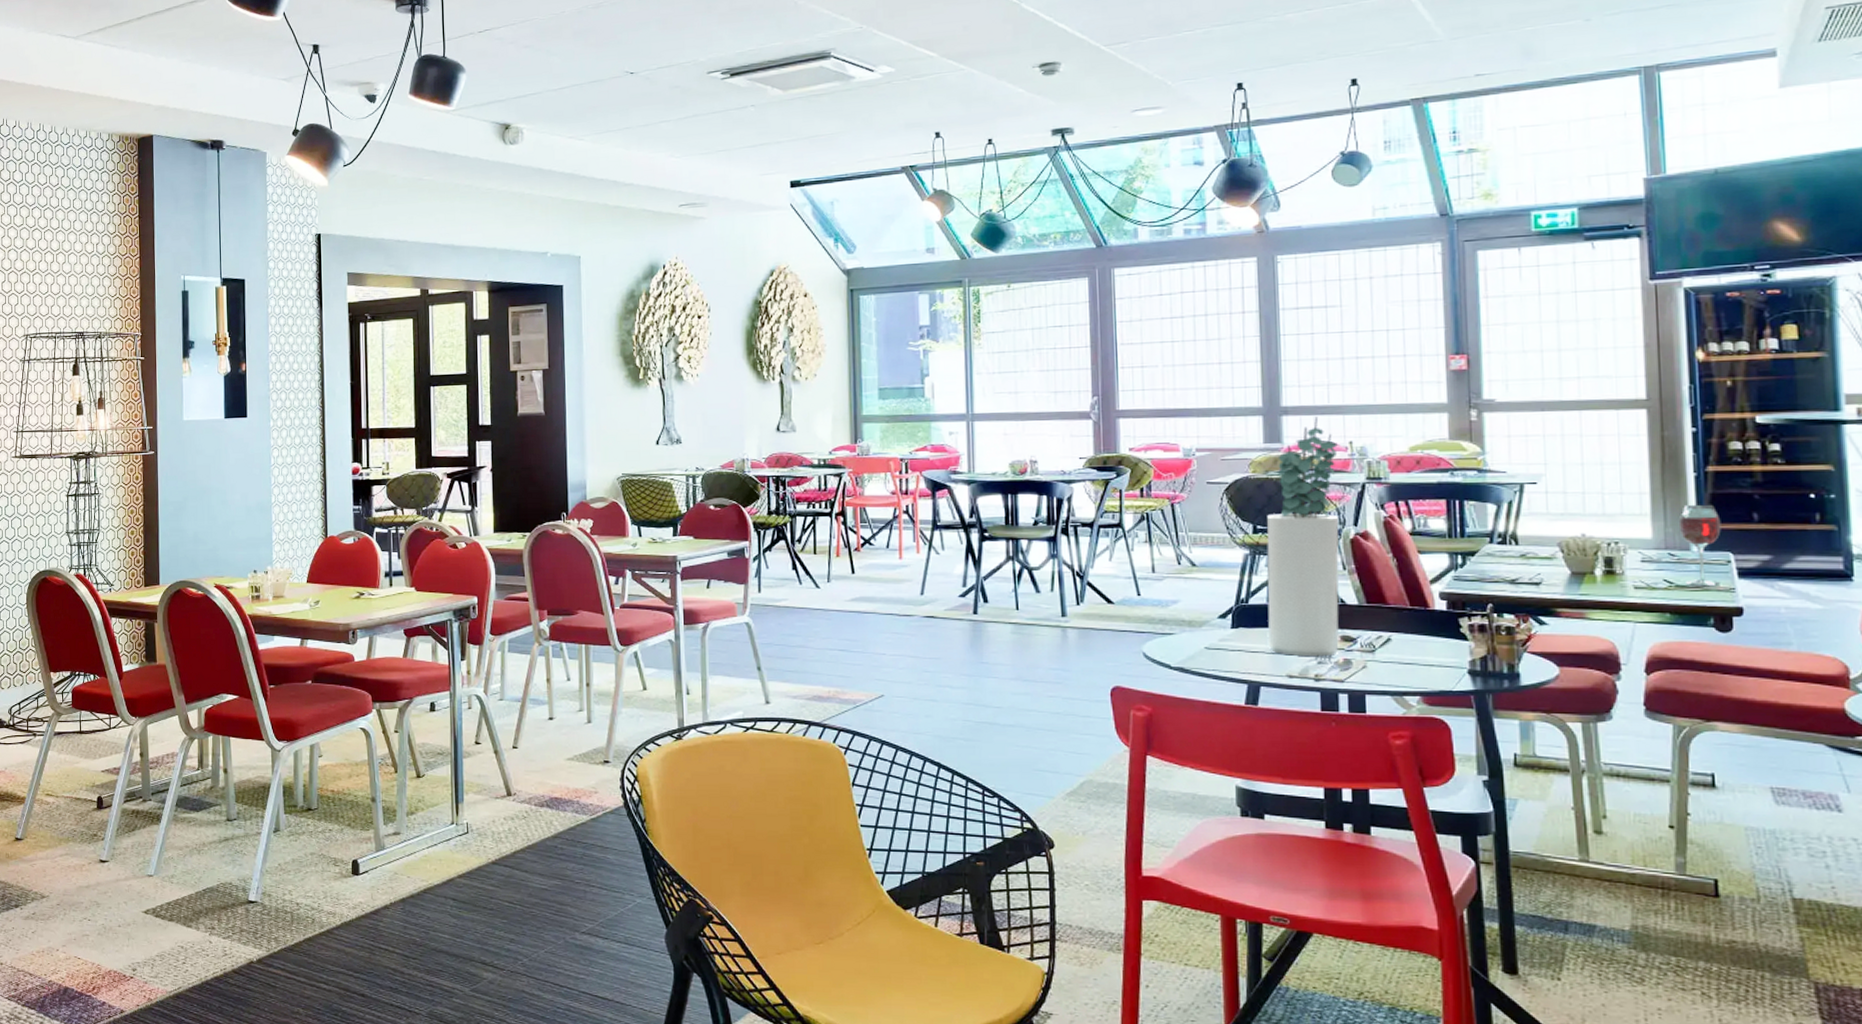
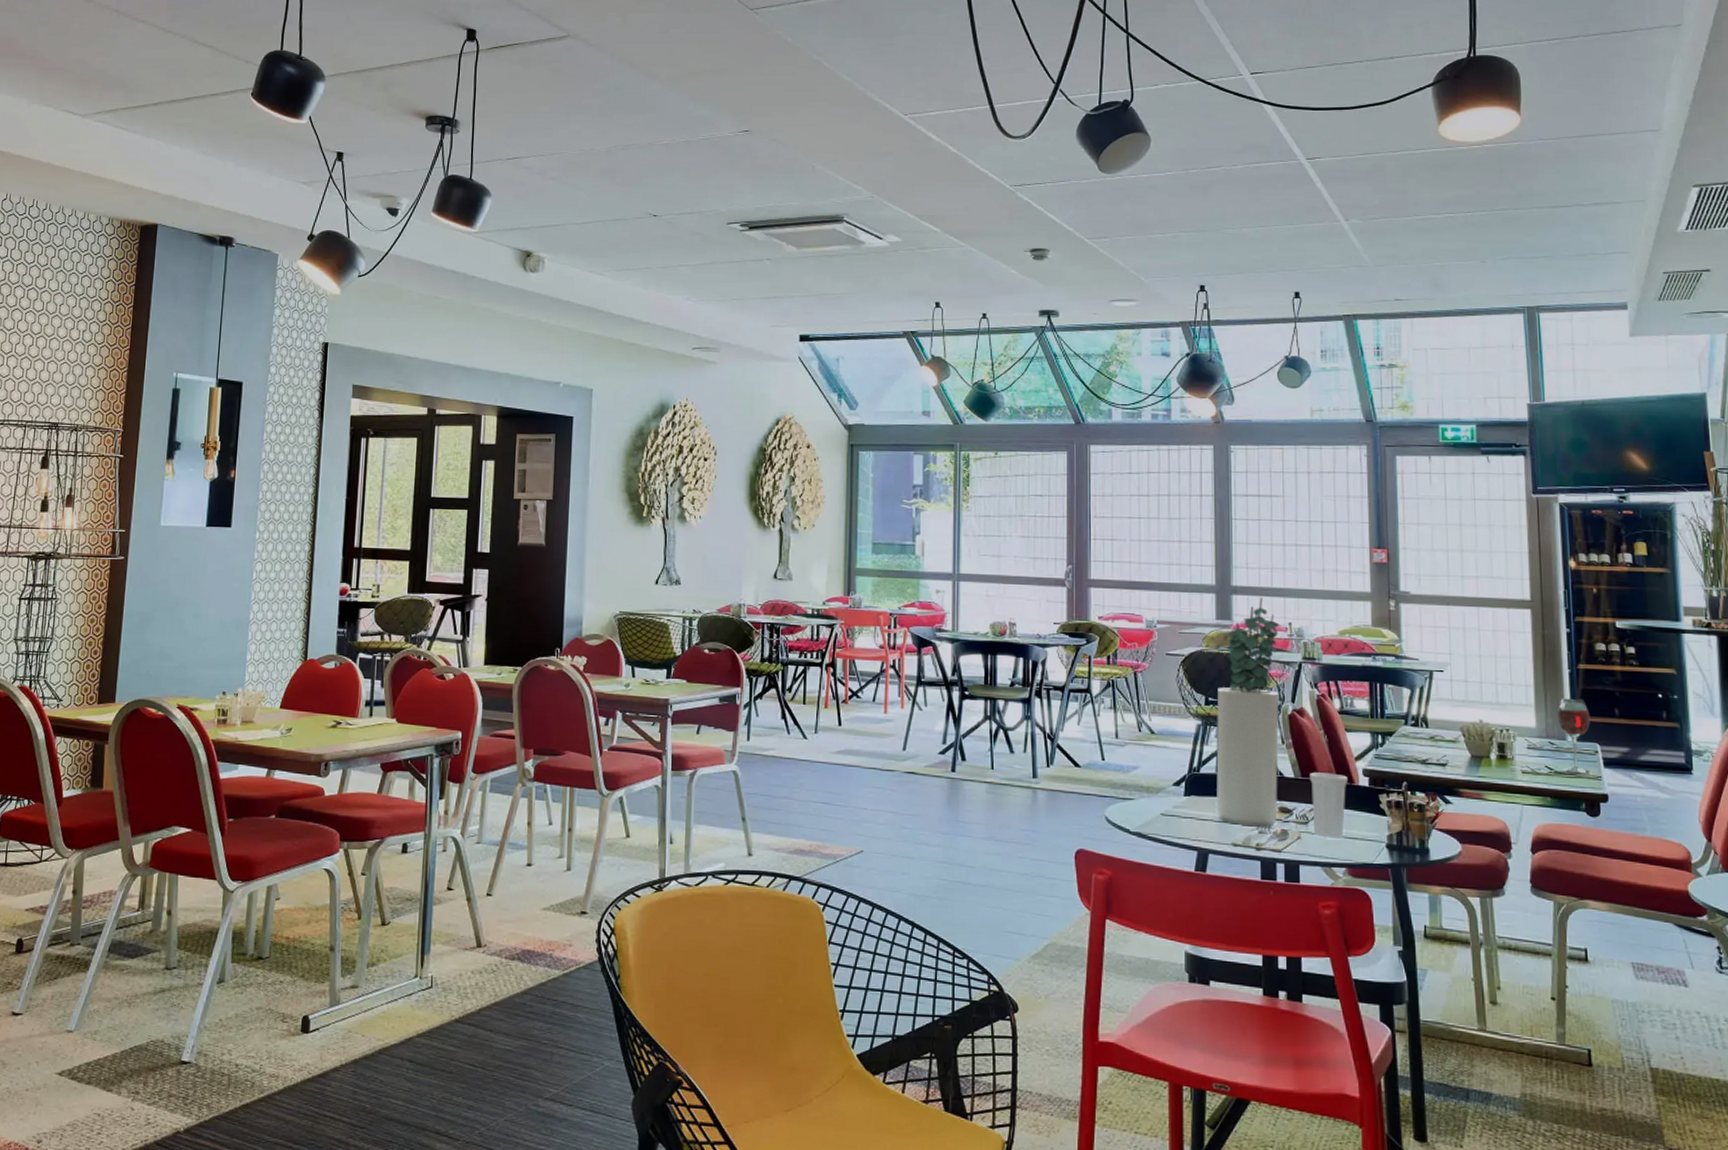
cup: none [1376,598,1423,666] -> present [1310,772,1349,839]

